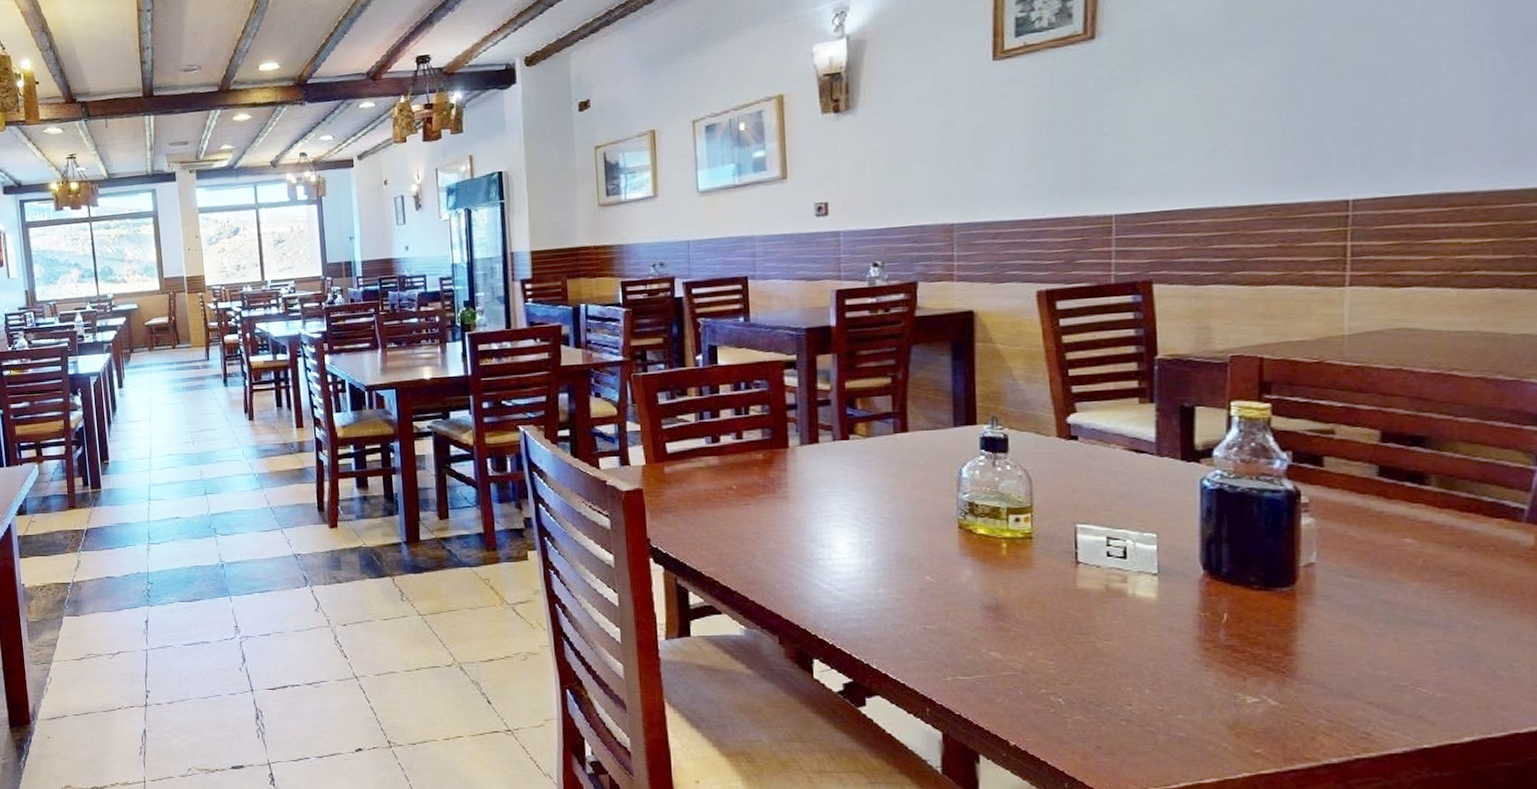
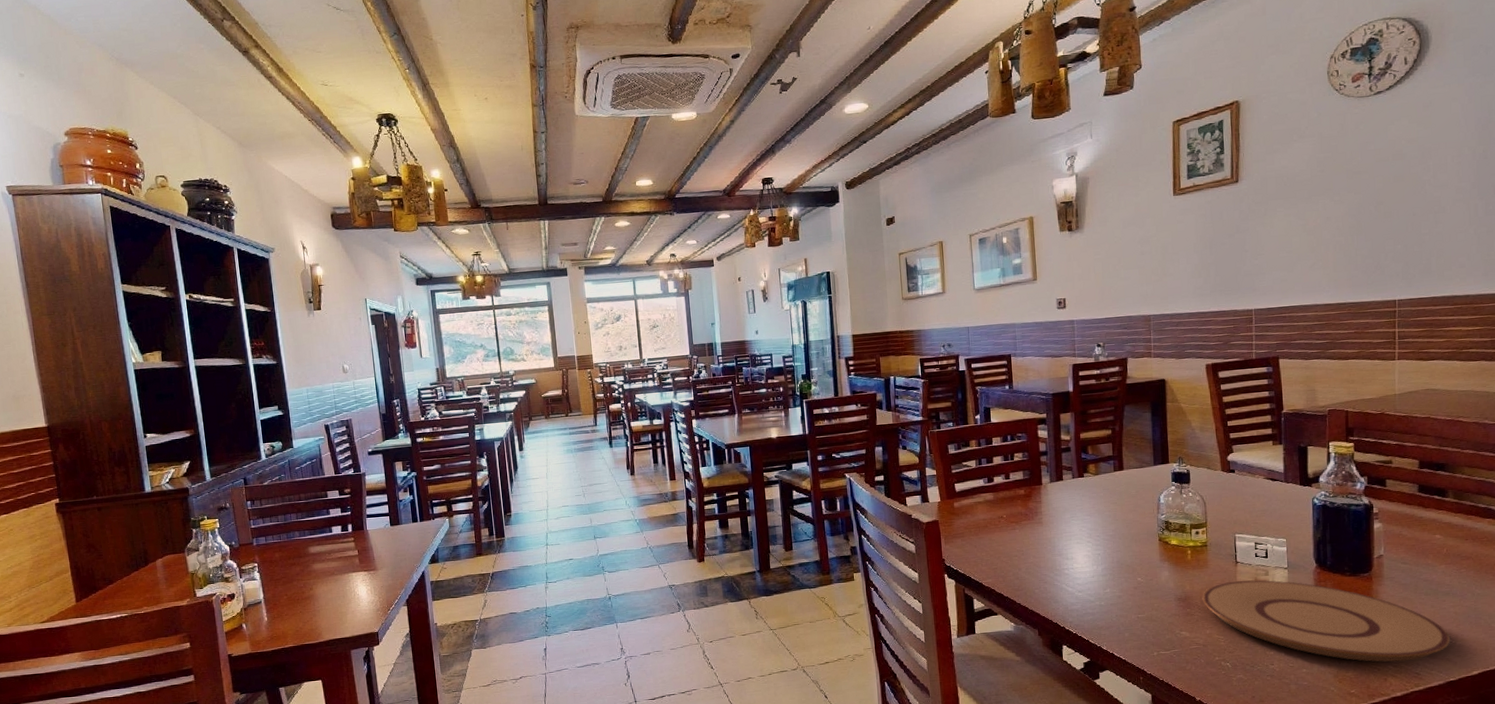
plate: none [1022,588,1426,715] -> present [1202,580,1451,662]

